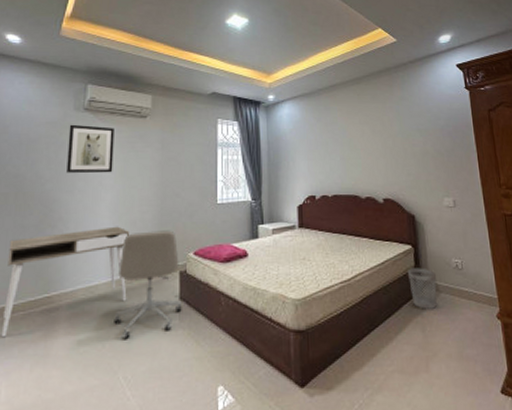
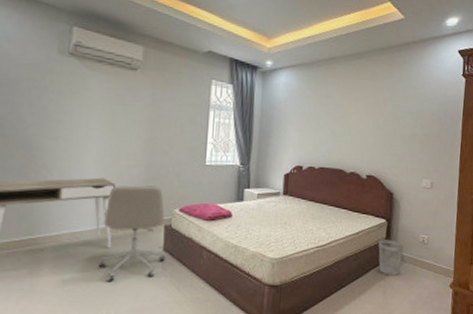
wall art: present [66,124,114,174] -> none [50,68,102,124]

